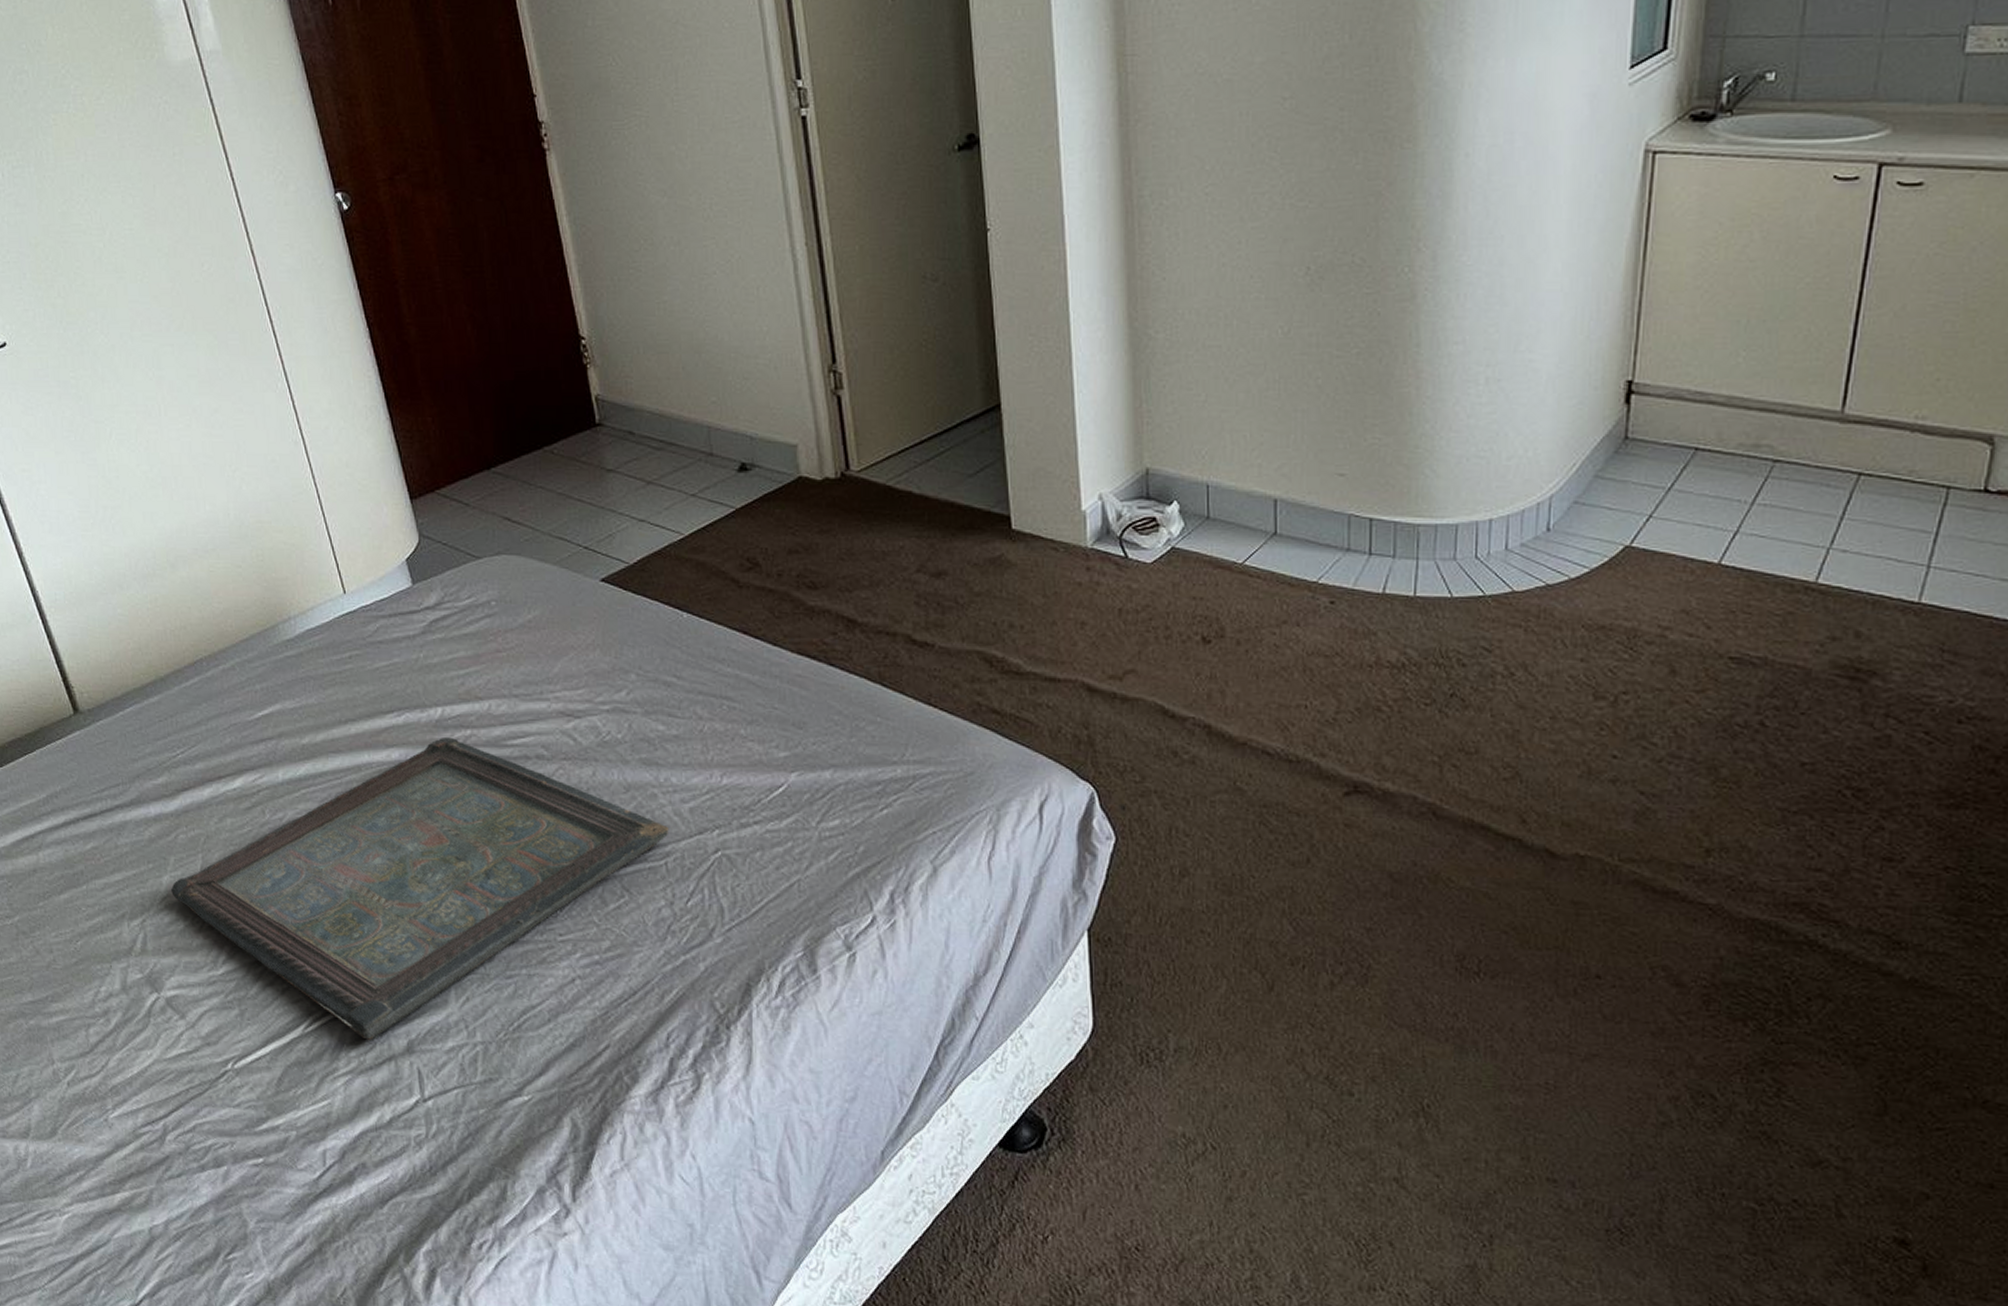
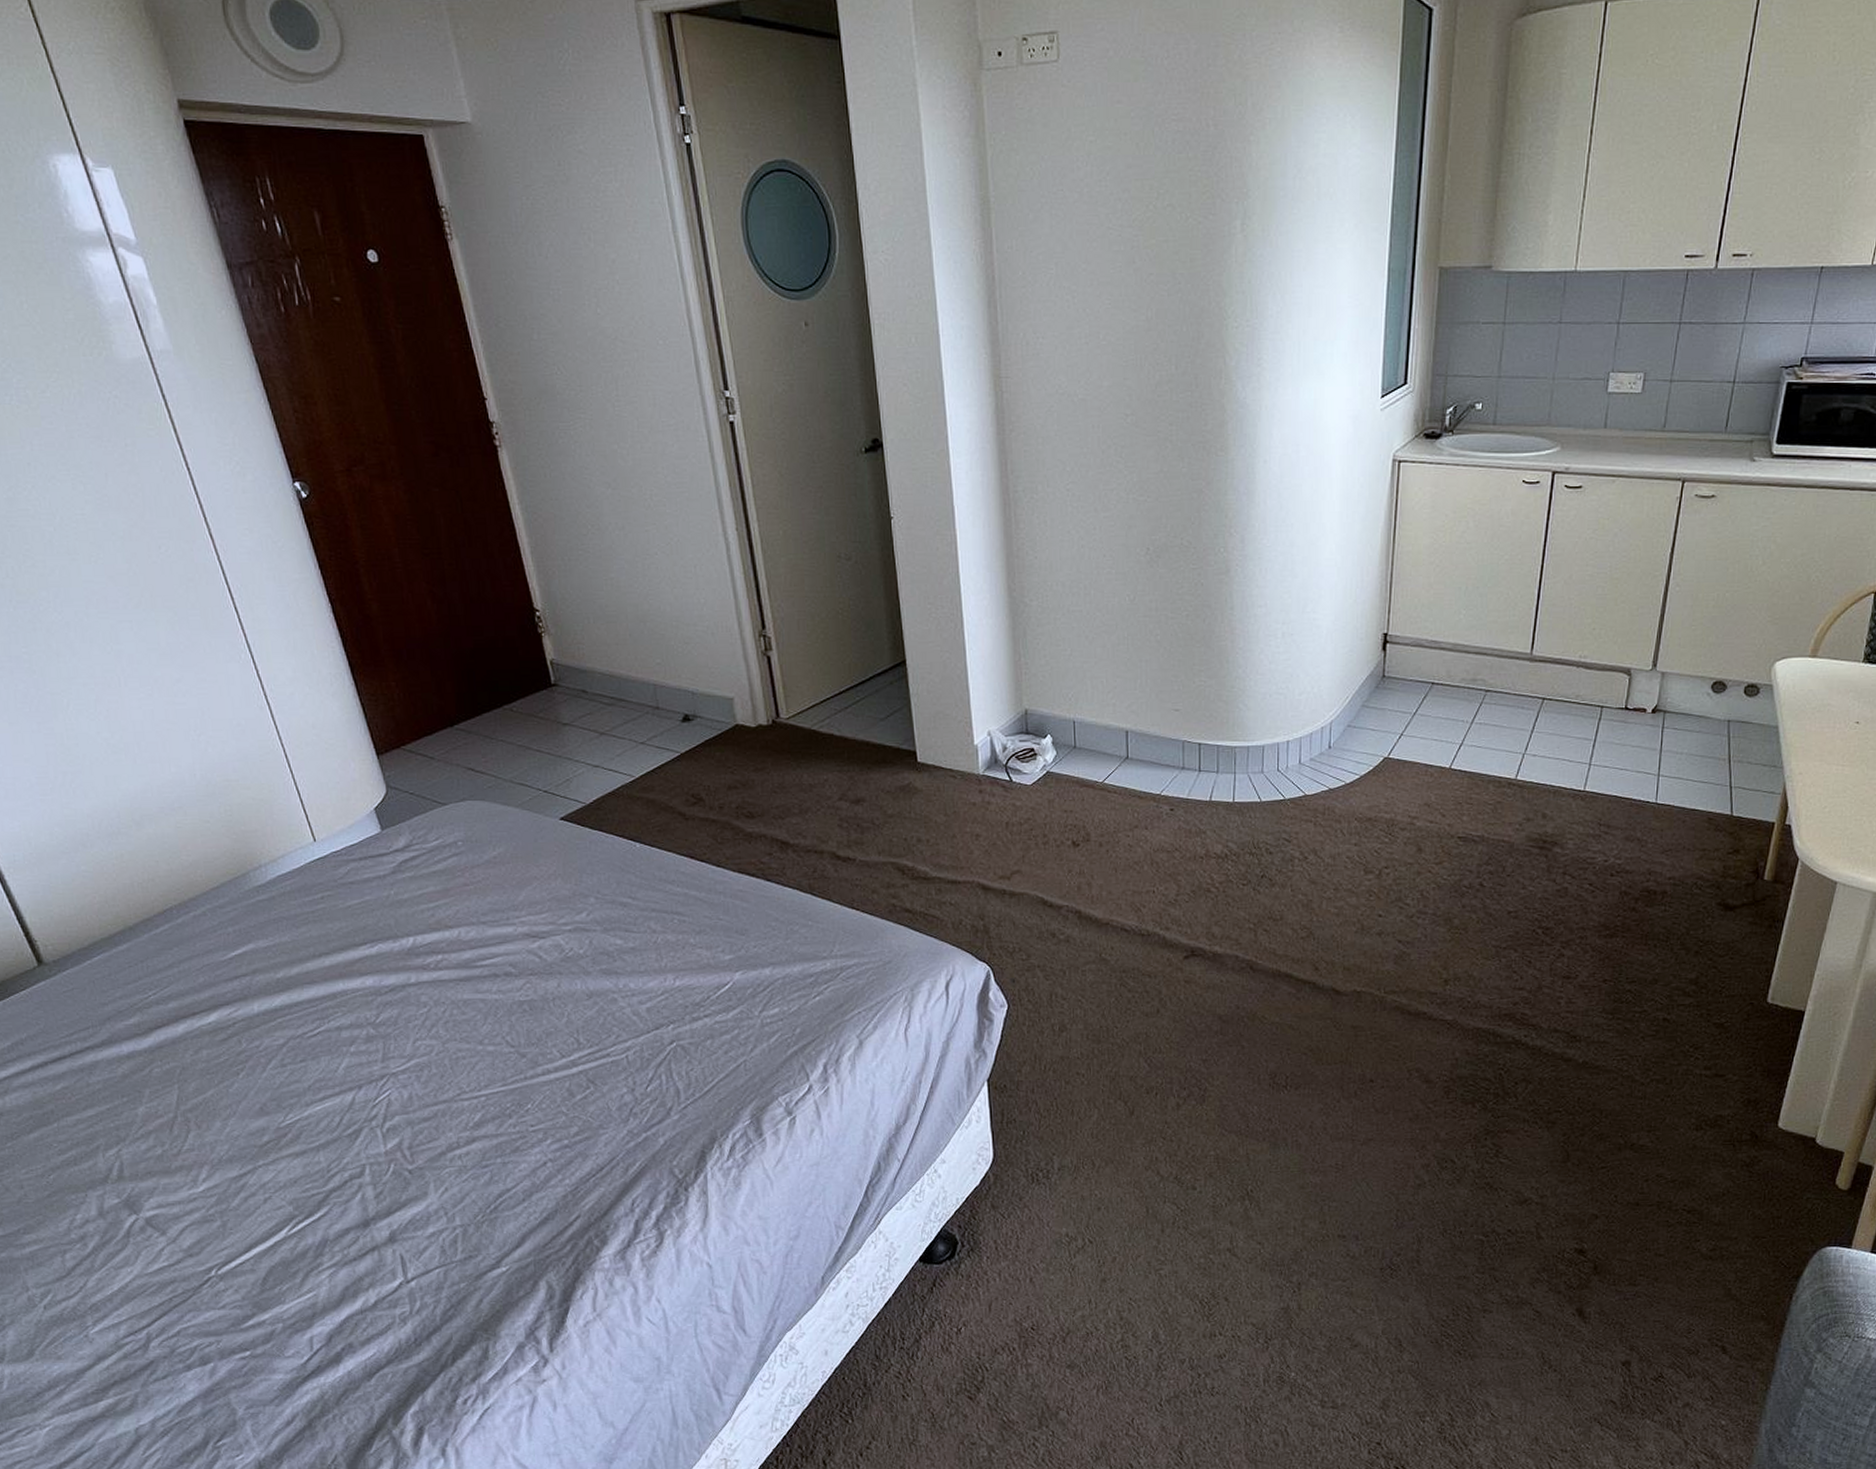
serving tray: present [171,736,669,1040] -> none [147,962,629,1235]

